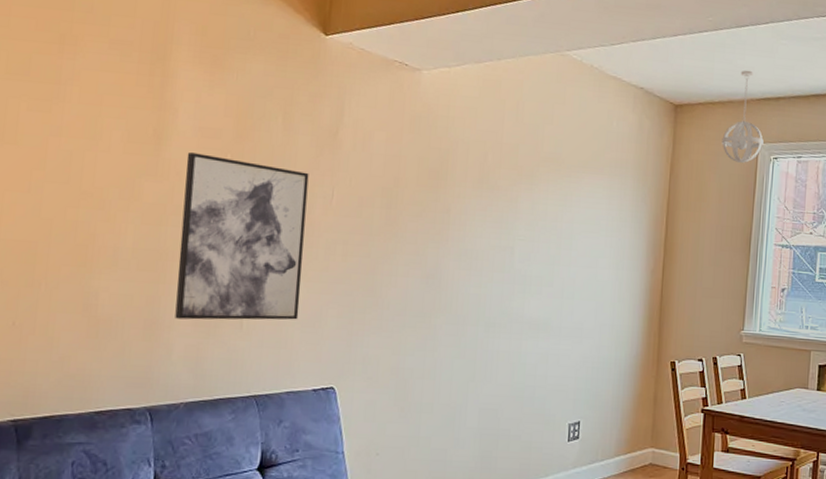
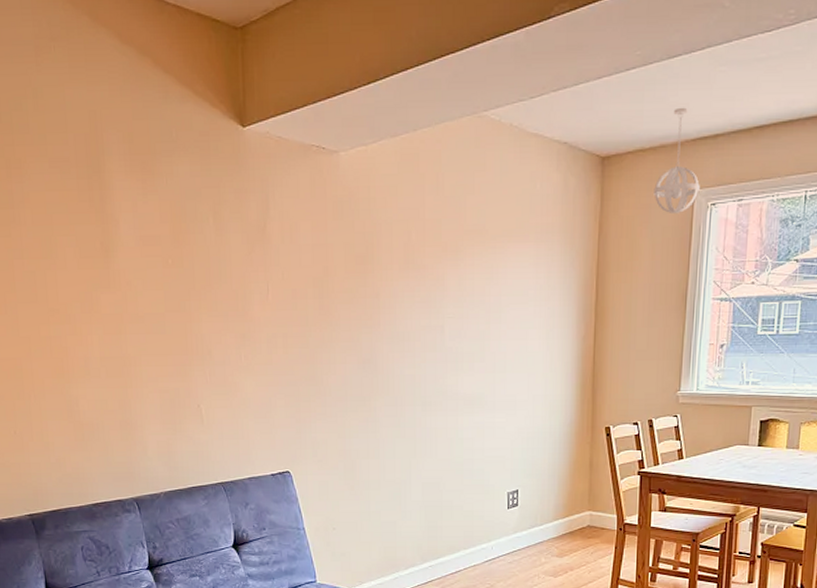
wall art: present [175,153,309,320] -> none [133,262,251,418]

